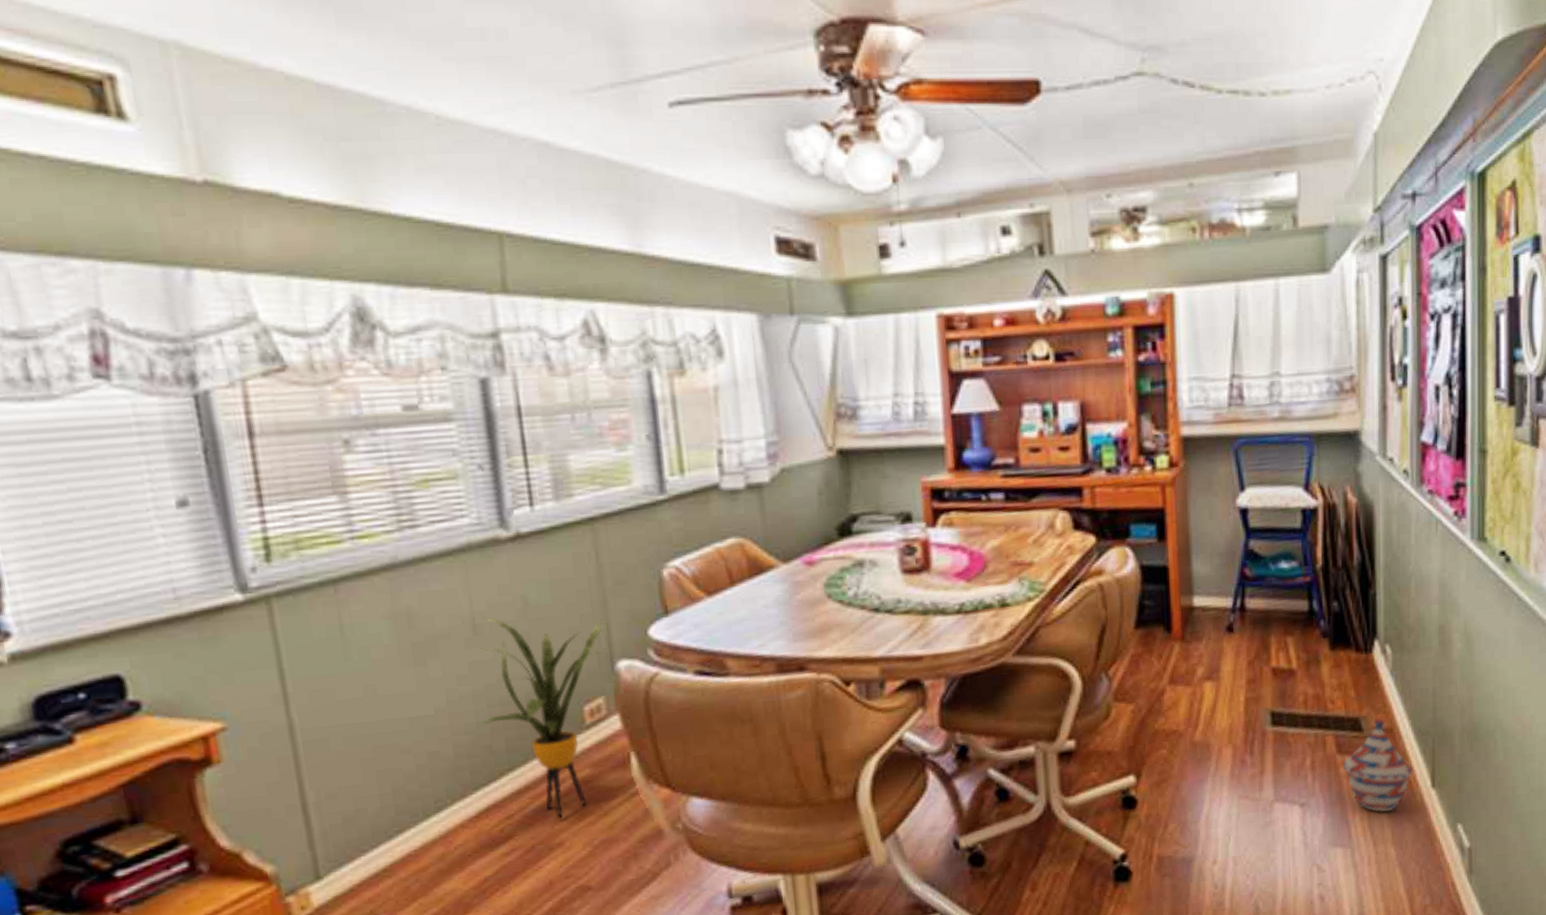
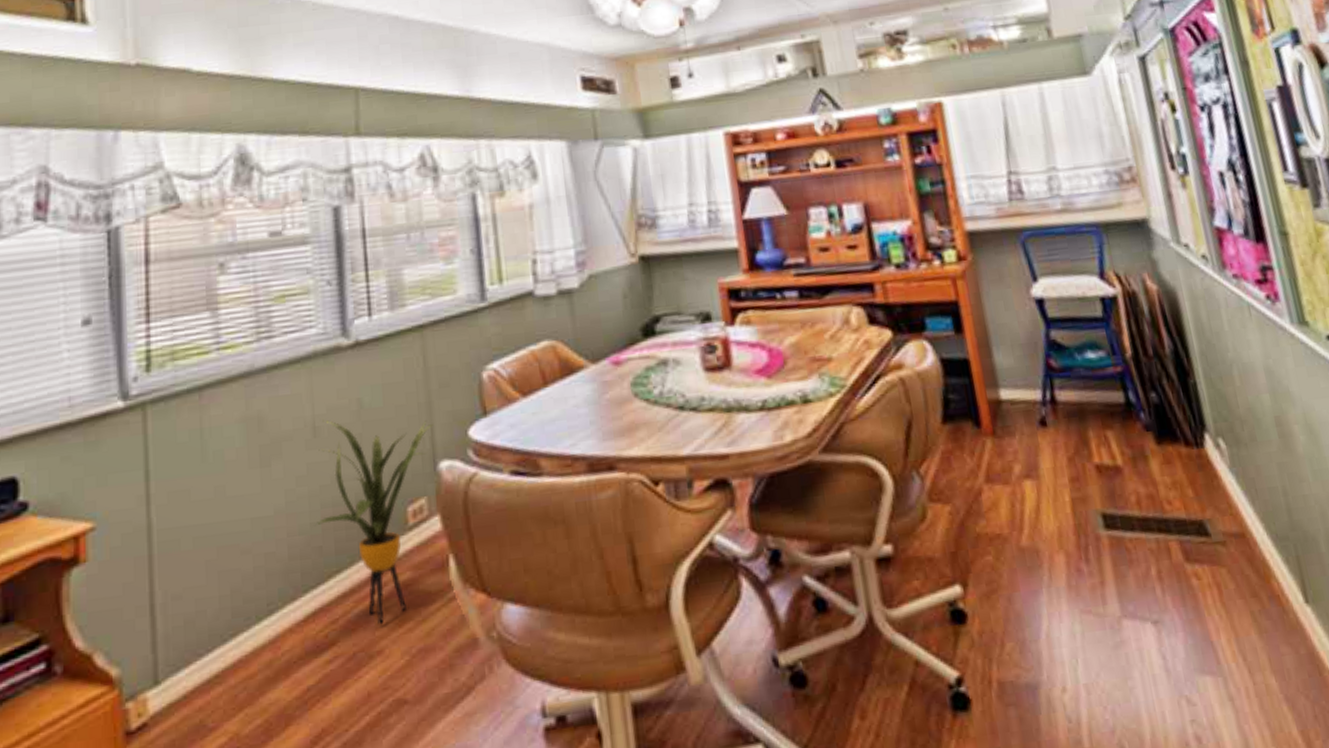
woven basket: present [1343,718,1413,813] -> none [1194,521,1279,633]

